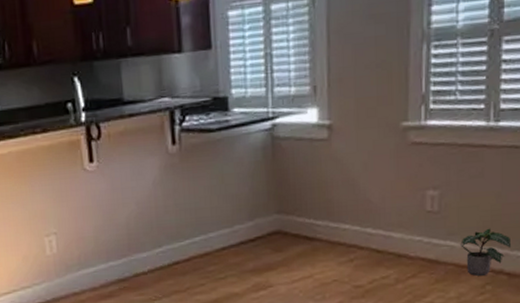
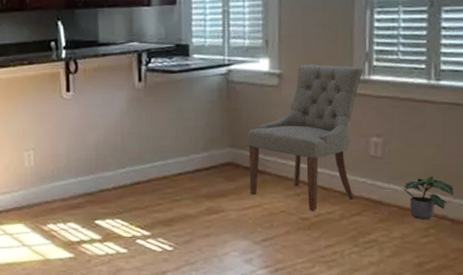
chair: none [295,111,419,277] -> present [247,64,363,211]

